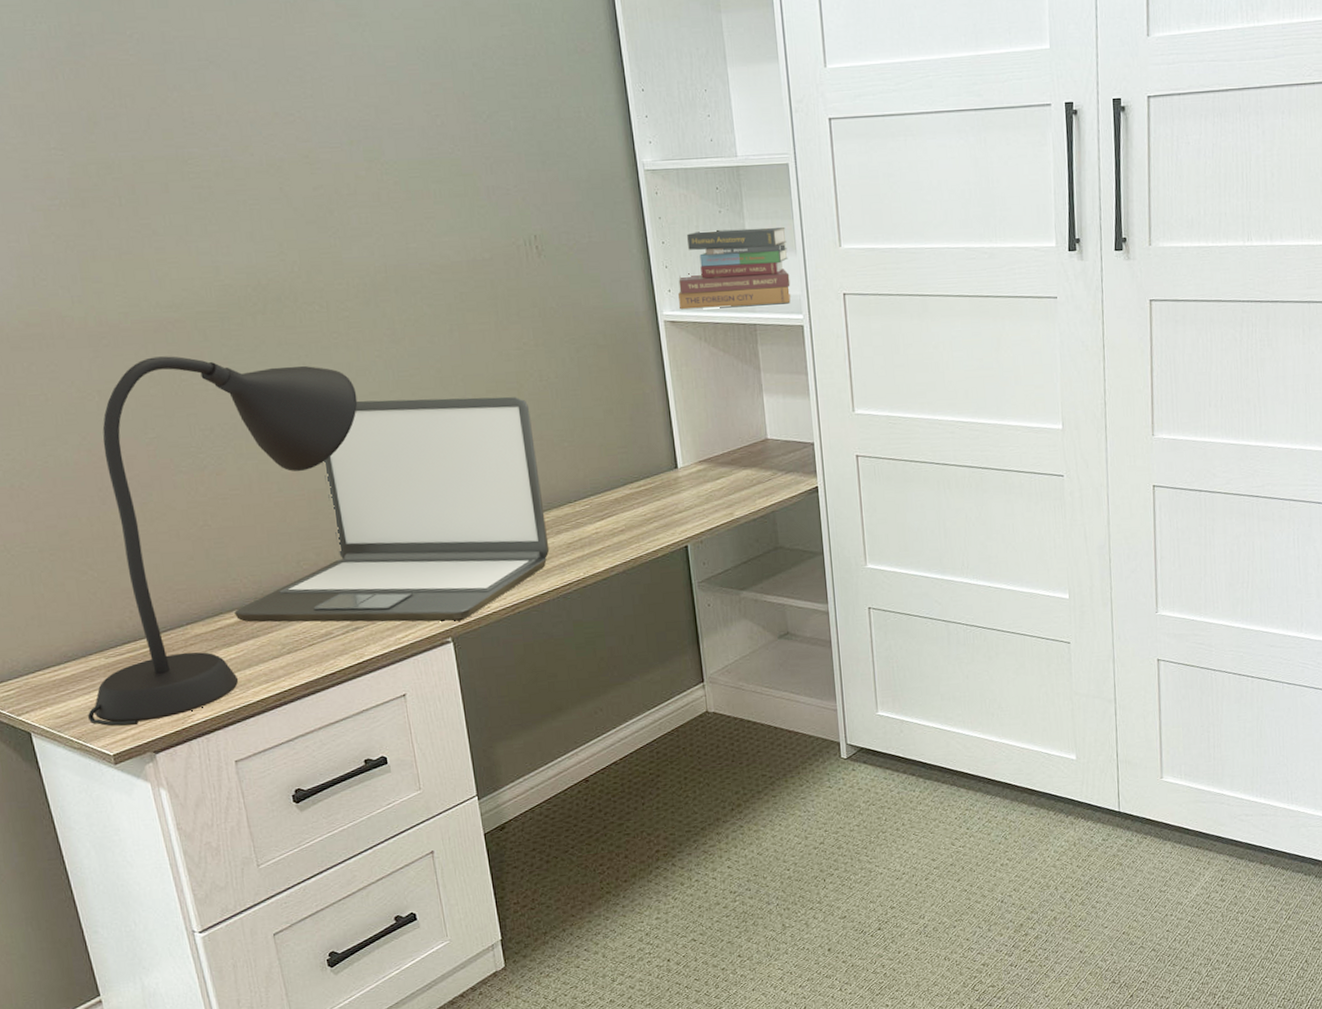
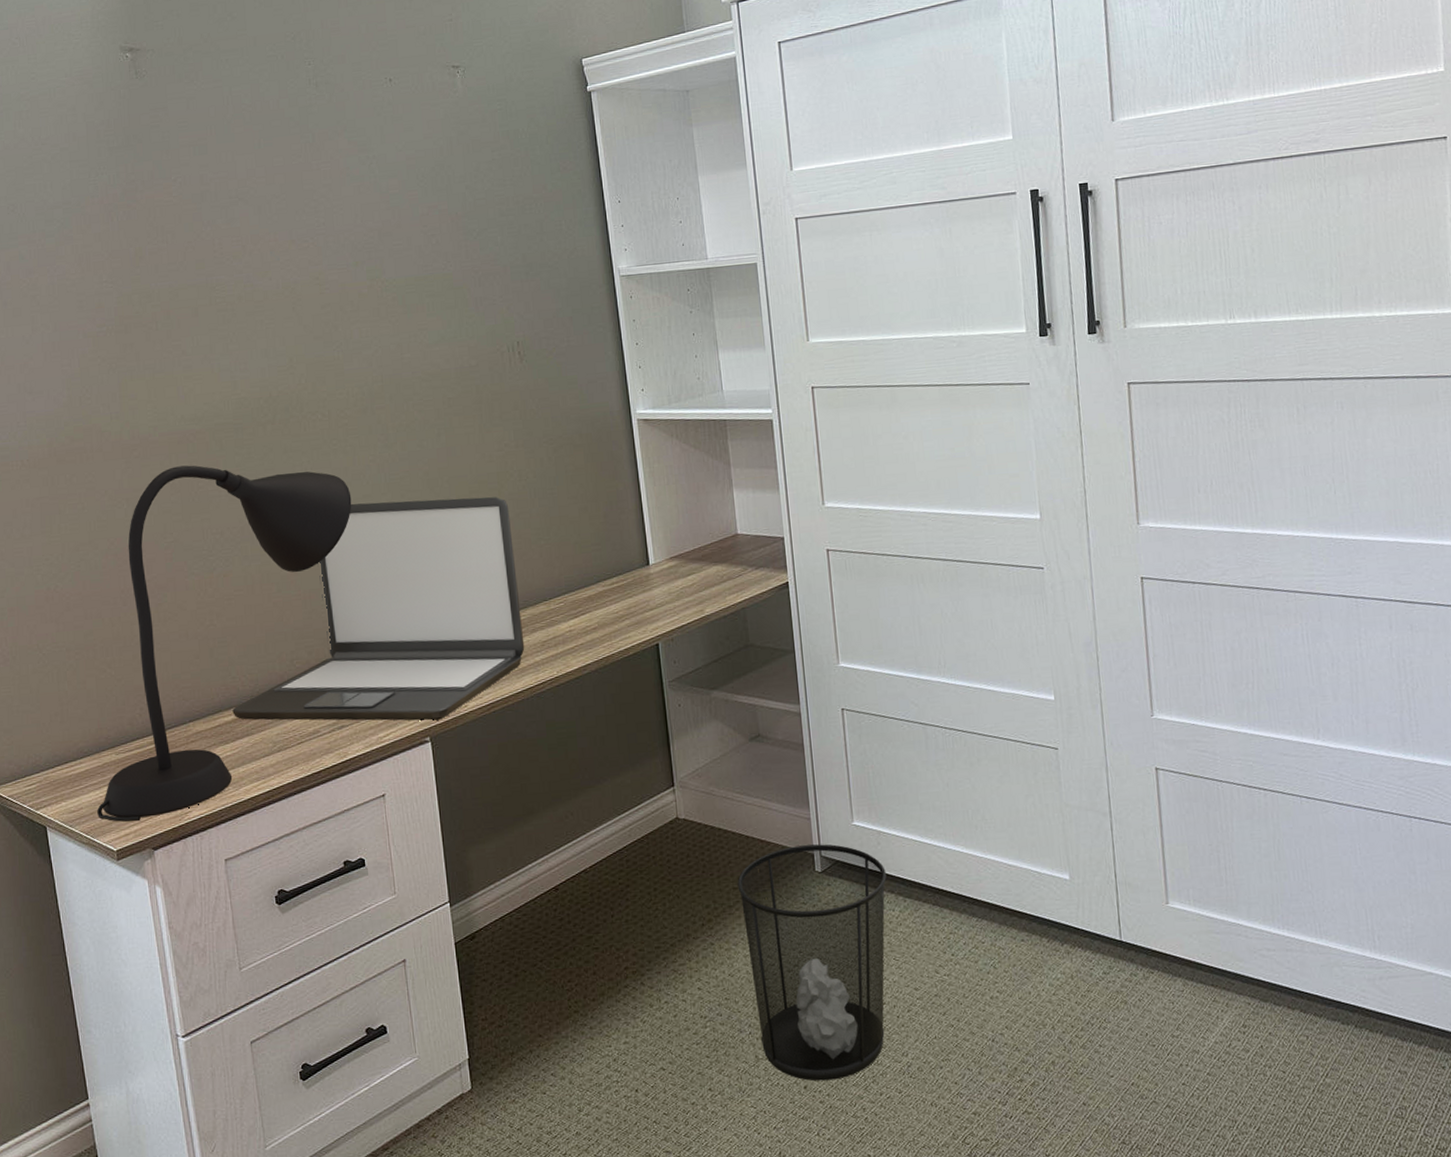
books: present [678,227,791,310] -> none [651,325,760,408]
waste bin: none [766,733,908,944] -> present [737,844,887,1081]

